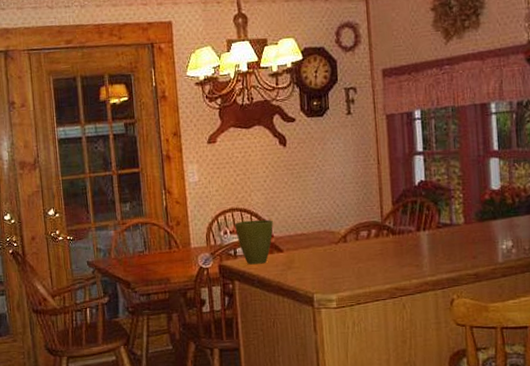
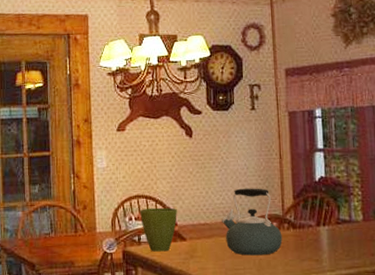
kettle: none [319,195,382,264] -> present [222,188,283,256]

